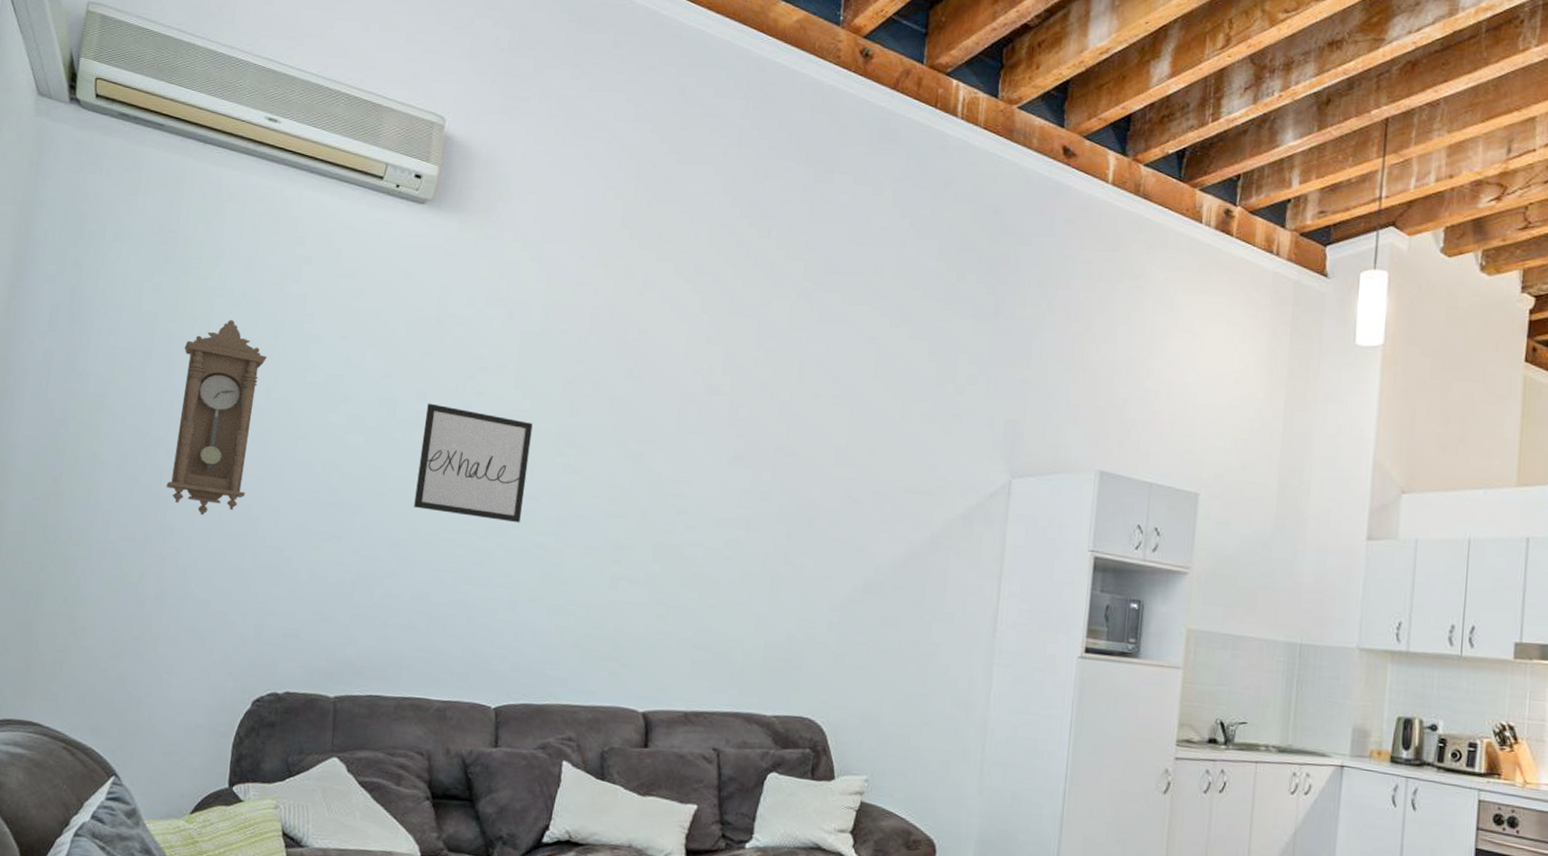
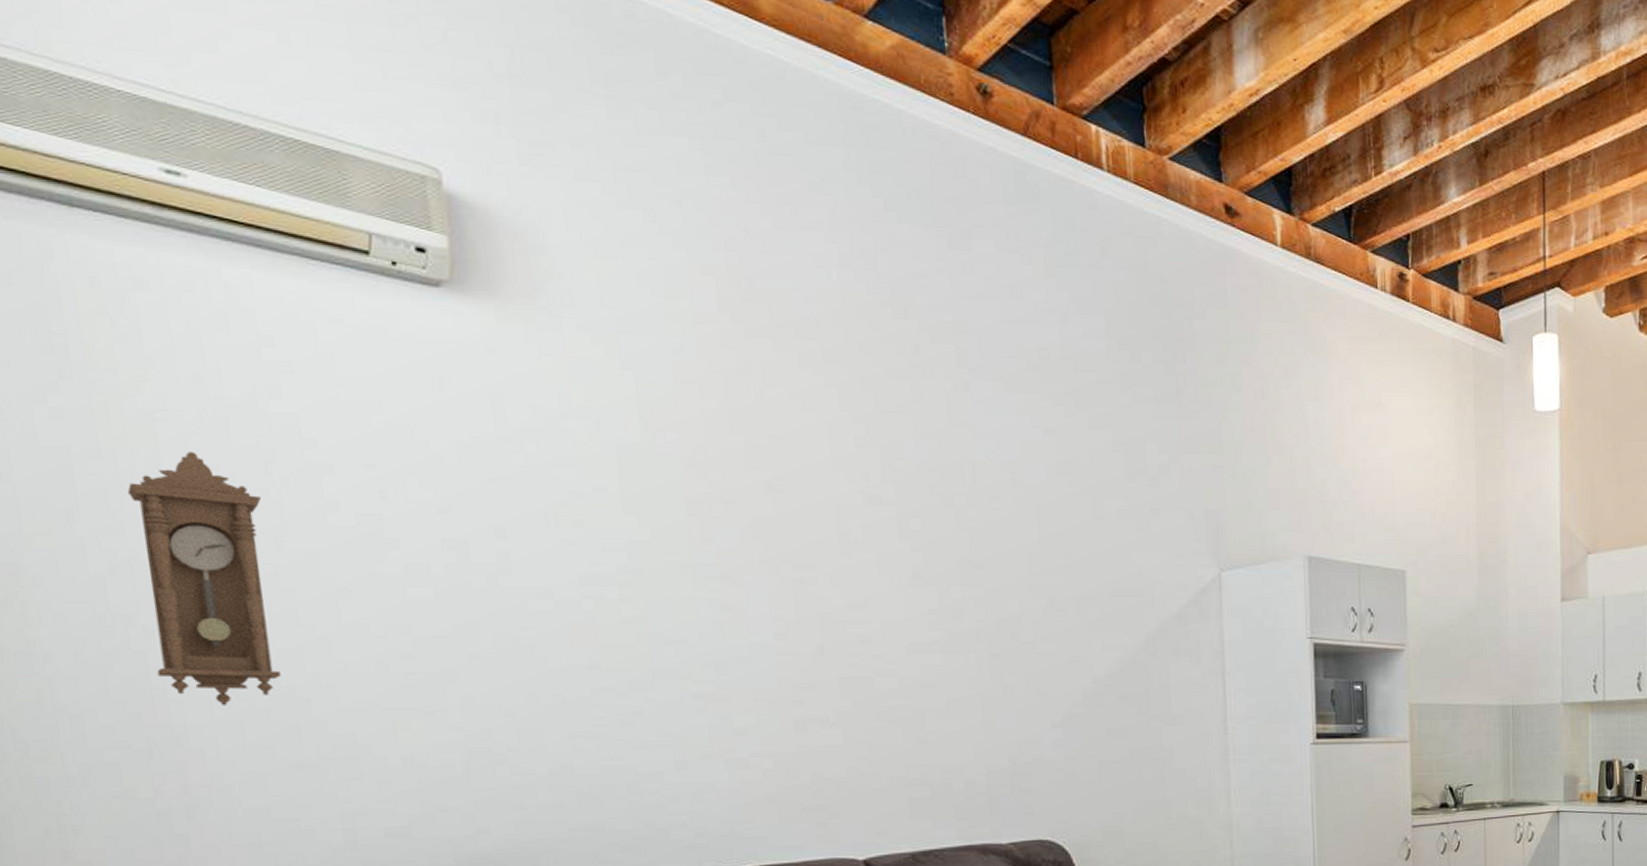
wall art: present [414,403,533,523] -> none [511,540,668,673]

